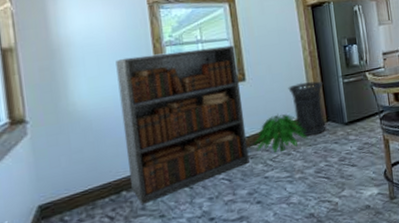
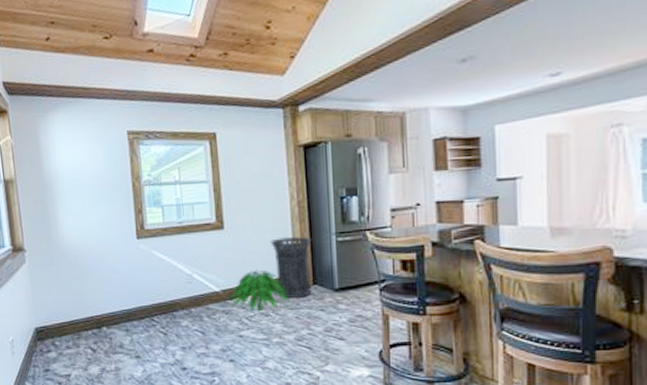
bookcase: present [115,45,249,205] -> none [98,188,224,343]

